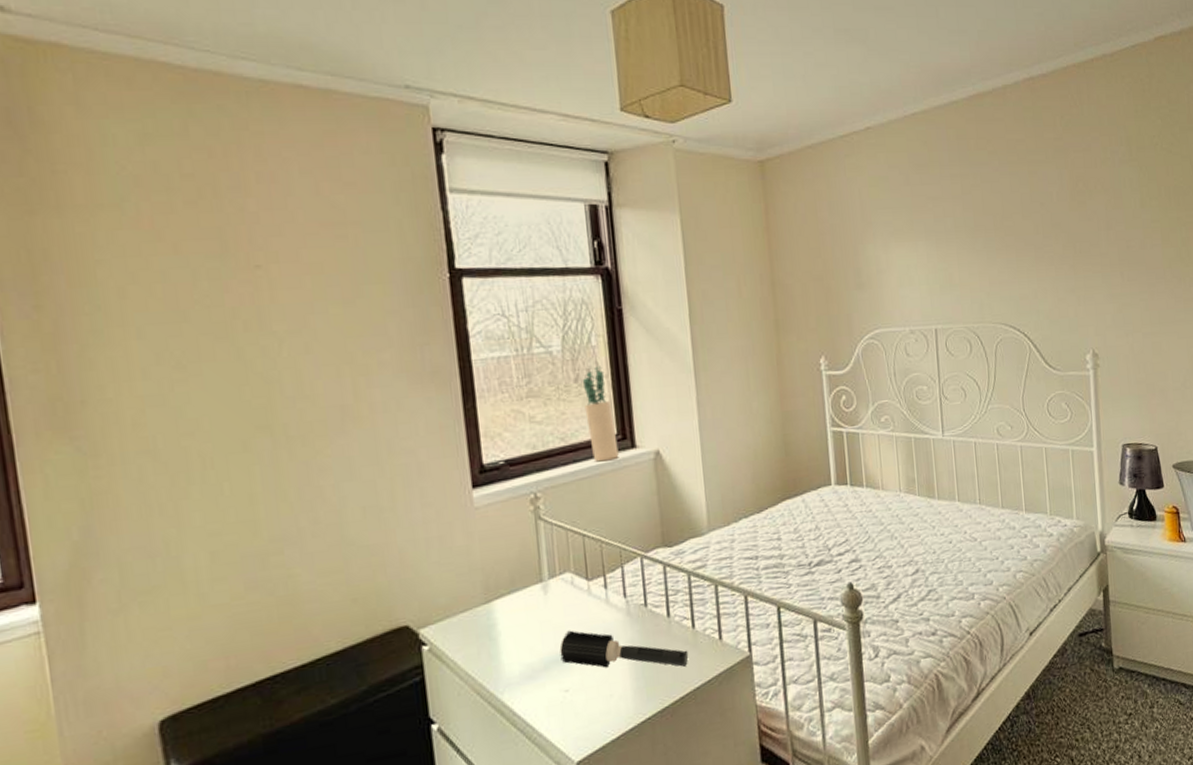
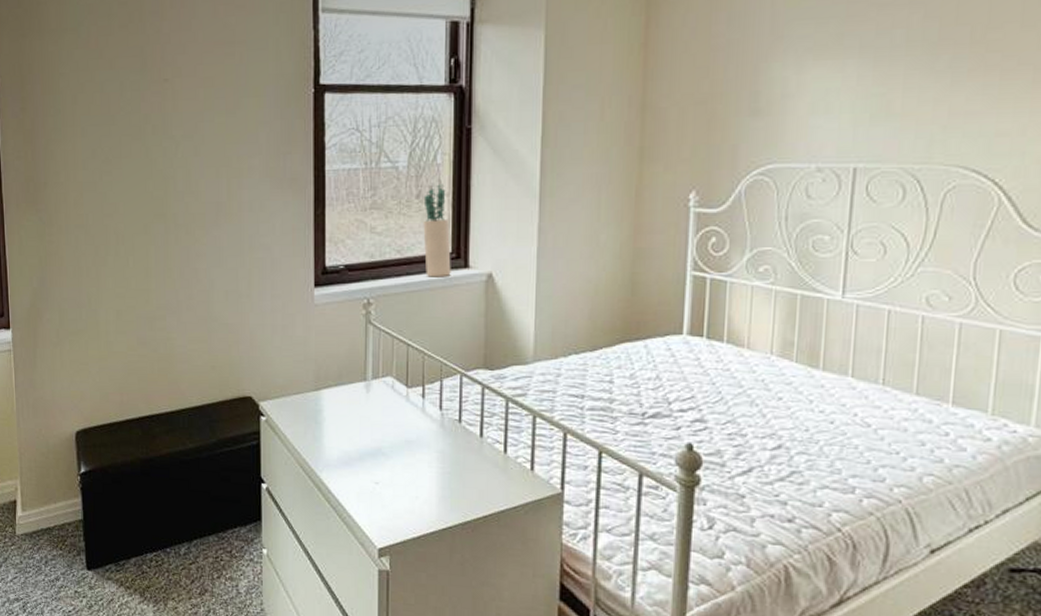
hairbrush: present [559,630,689,668] -> none [375,429,497,488]

